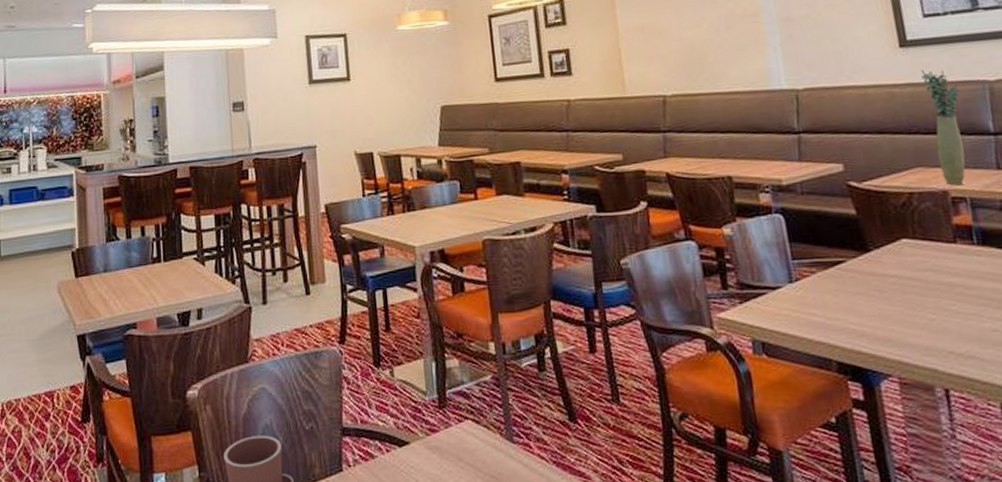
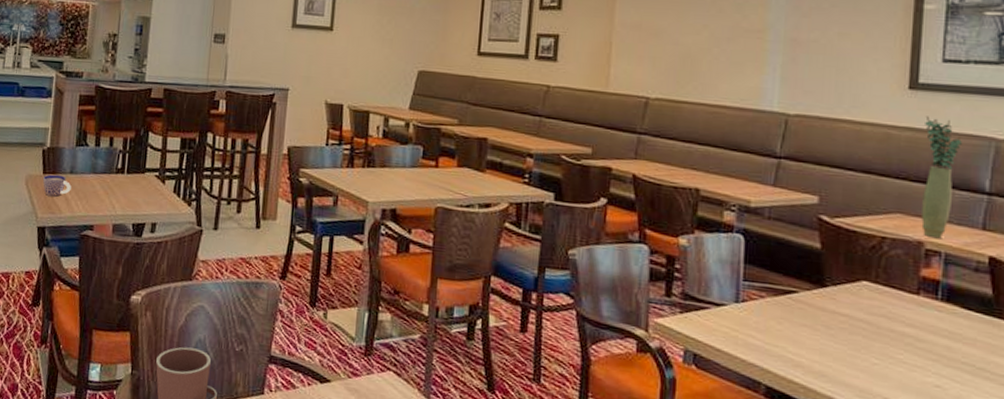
cup: none [75,276,107,301] -> present [42,174,71,197]

